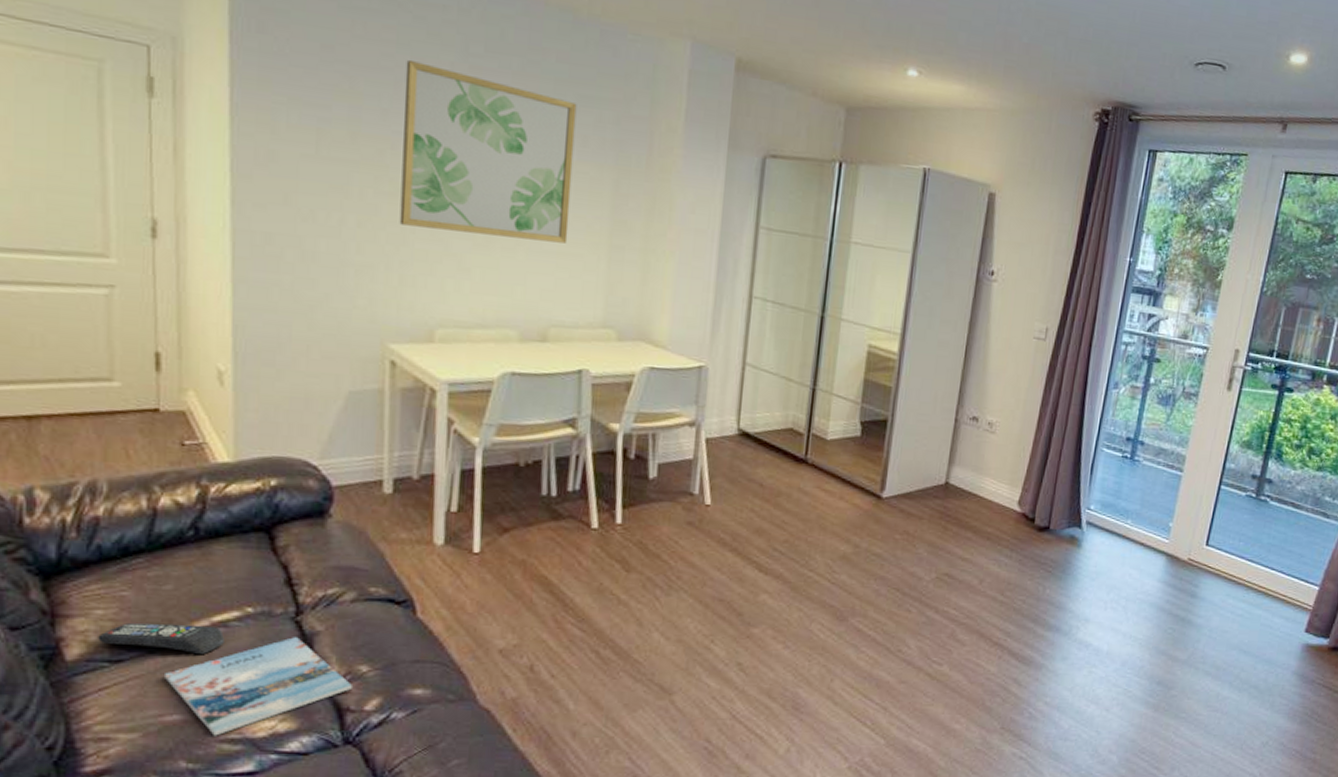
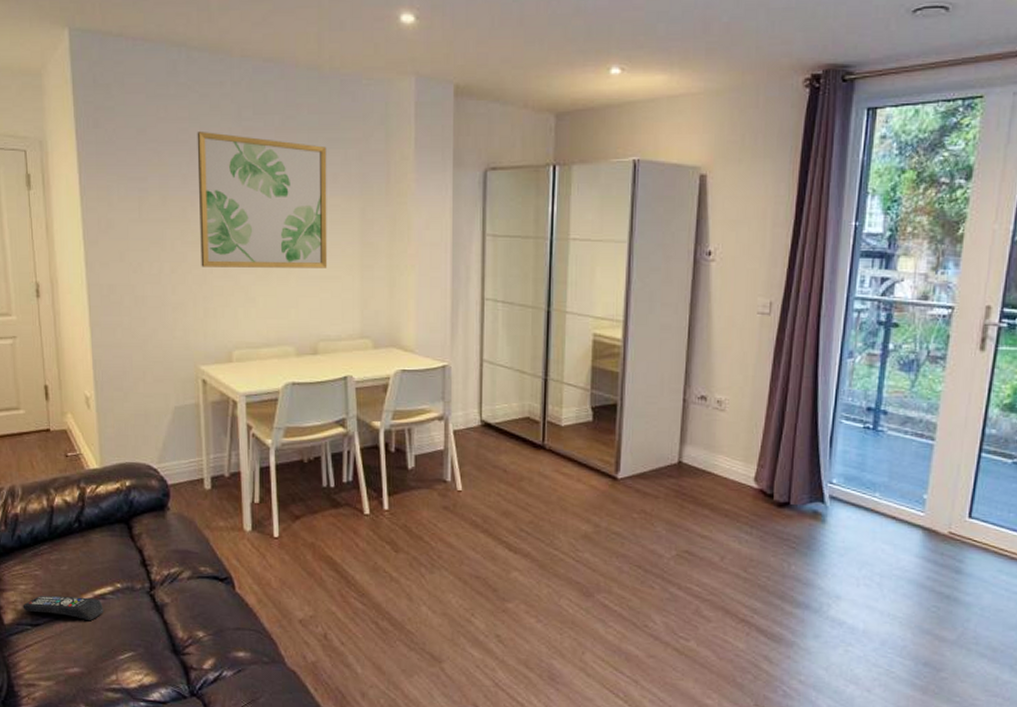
magazine: present [165,637,352,736] -> none [67,607,193,686]

